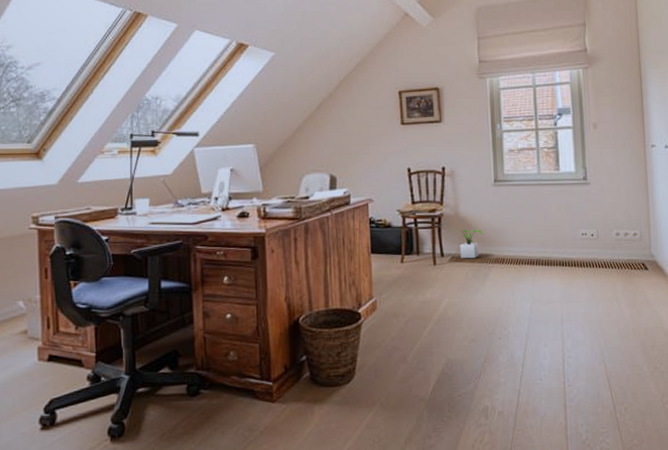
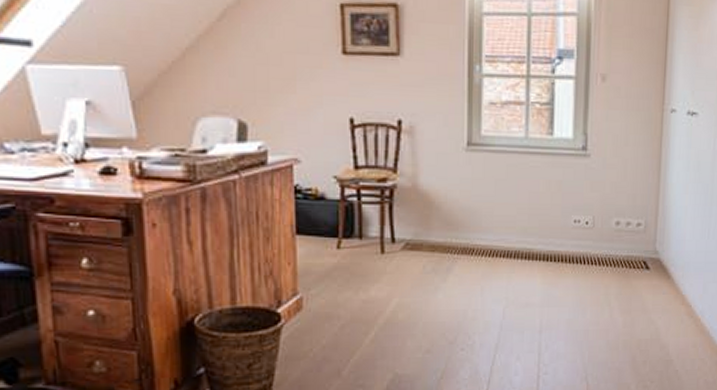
potted plant: present [448,228,483,259] -> none [402,206,449,247]

